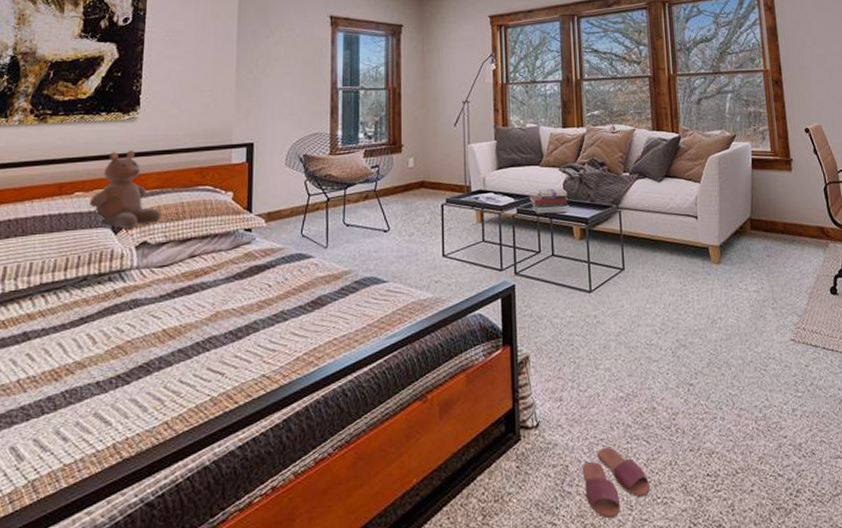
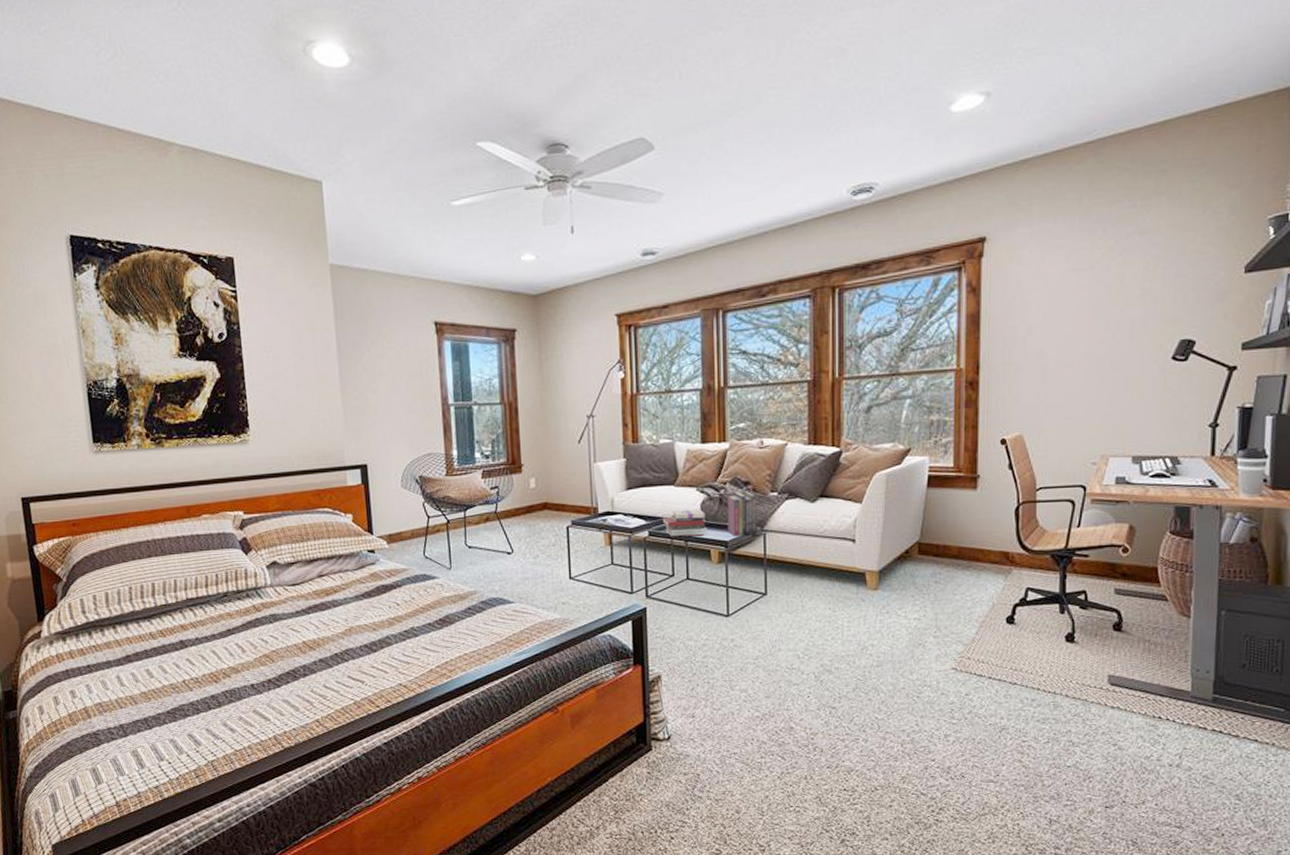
teddy bear: present [90,150,162,228] -> none [217,473,286,549]
slippers: present [583,447,650,518] -> none [714,760,782,820]
books: none [586,171,613,214] -> present [727,491,757,537]

